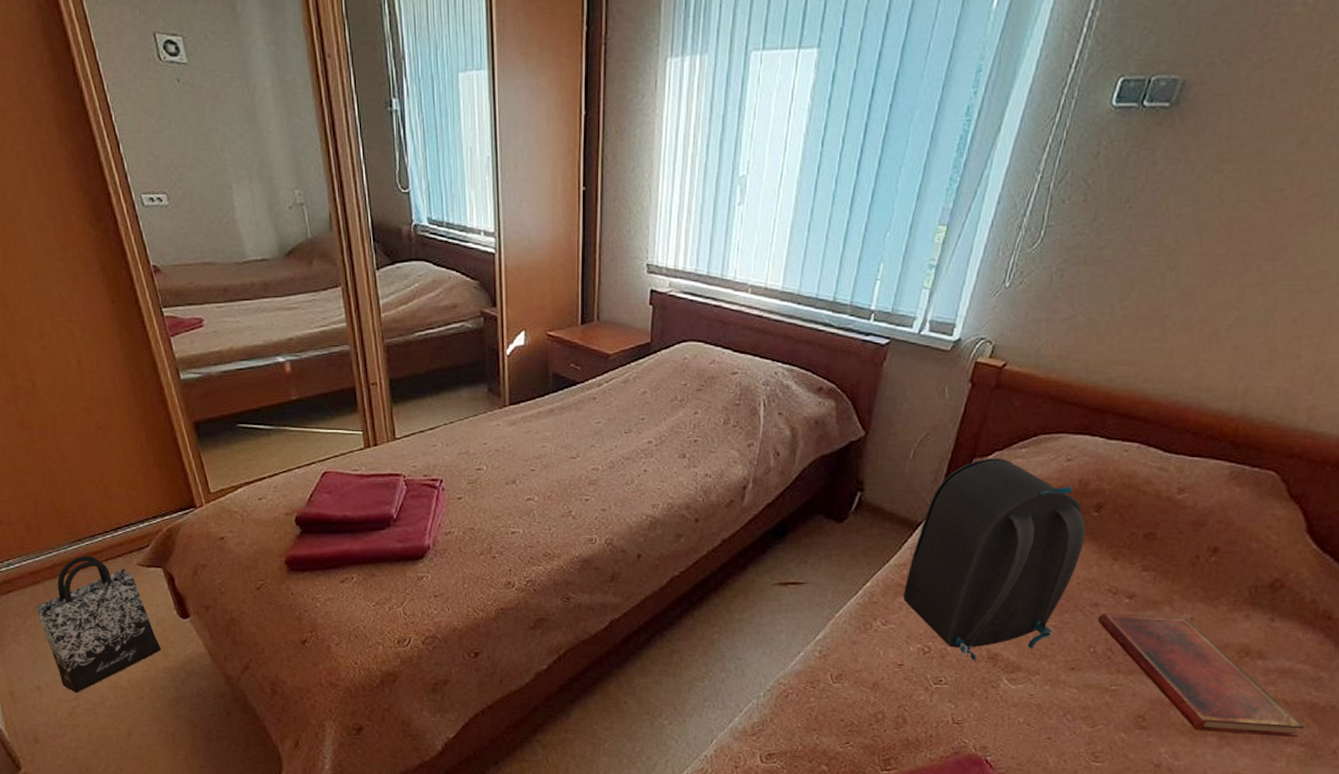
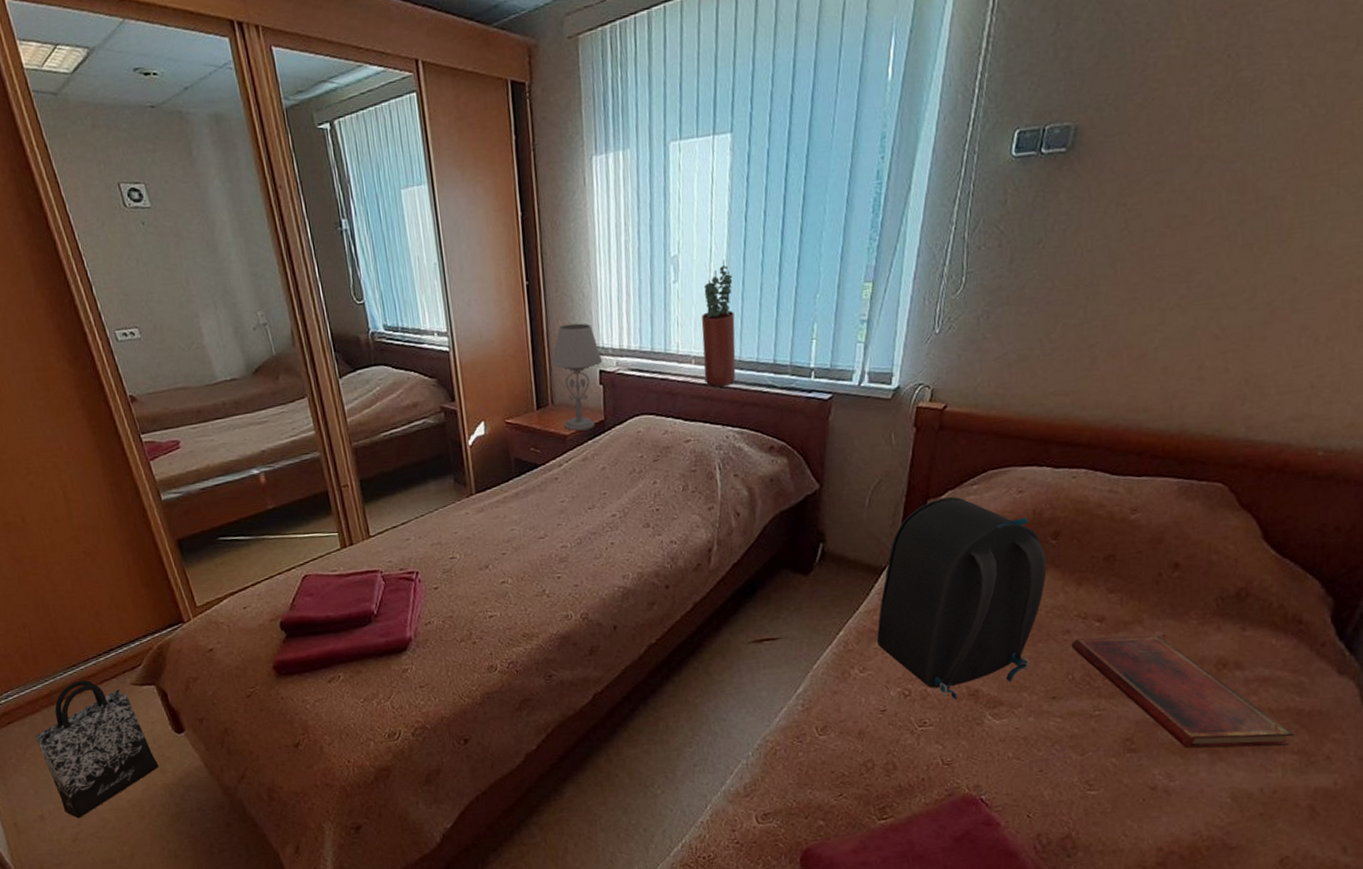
table lamp: none [600,237,655,351] -> present [550,323,603,431]
vase: none [759,186,801,319] -> present [701,260,736,387]

